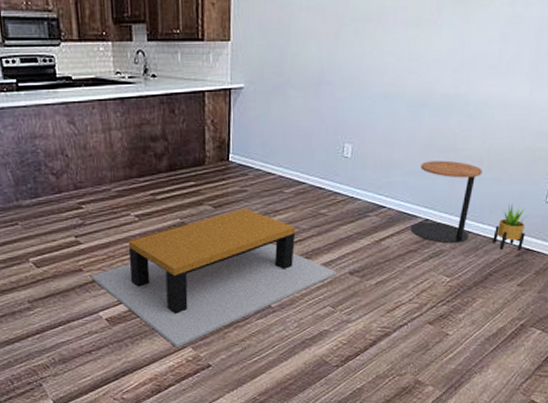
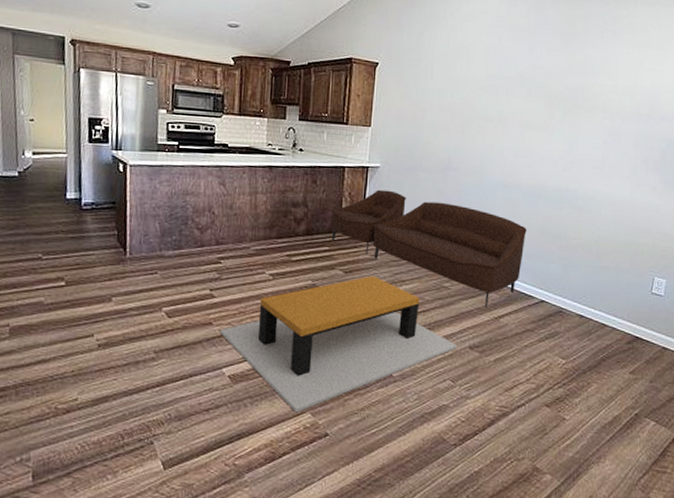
sofa: none [193,113,410,232] -> present [330,189,527,308]
side table: present [410,160,482,244] -> none [527,246,592,326]
potted plant: present [493,203,528,251] -> none [605,291,635,339]

